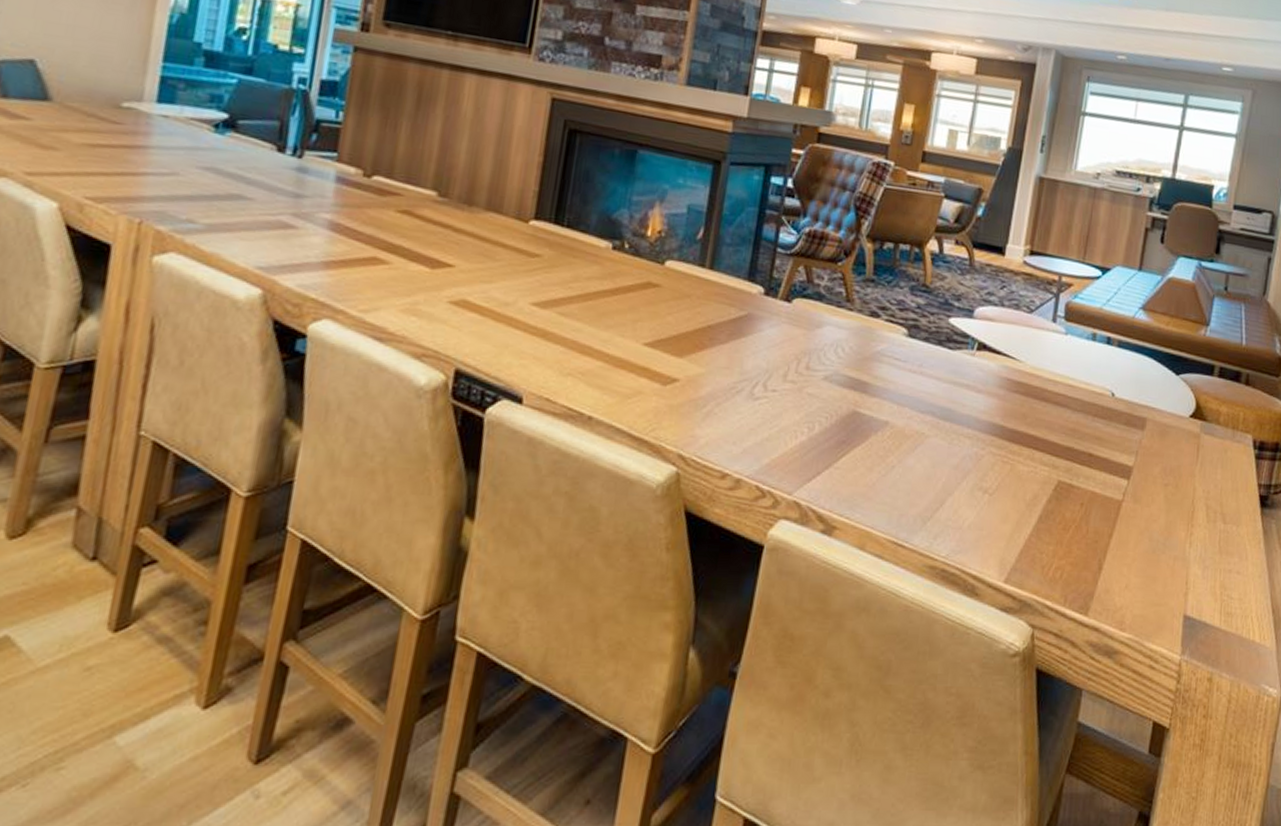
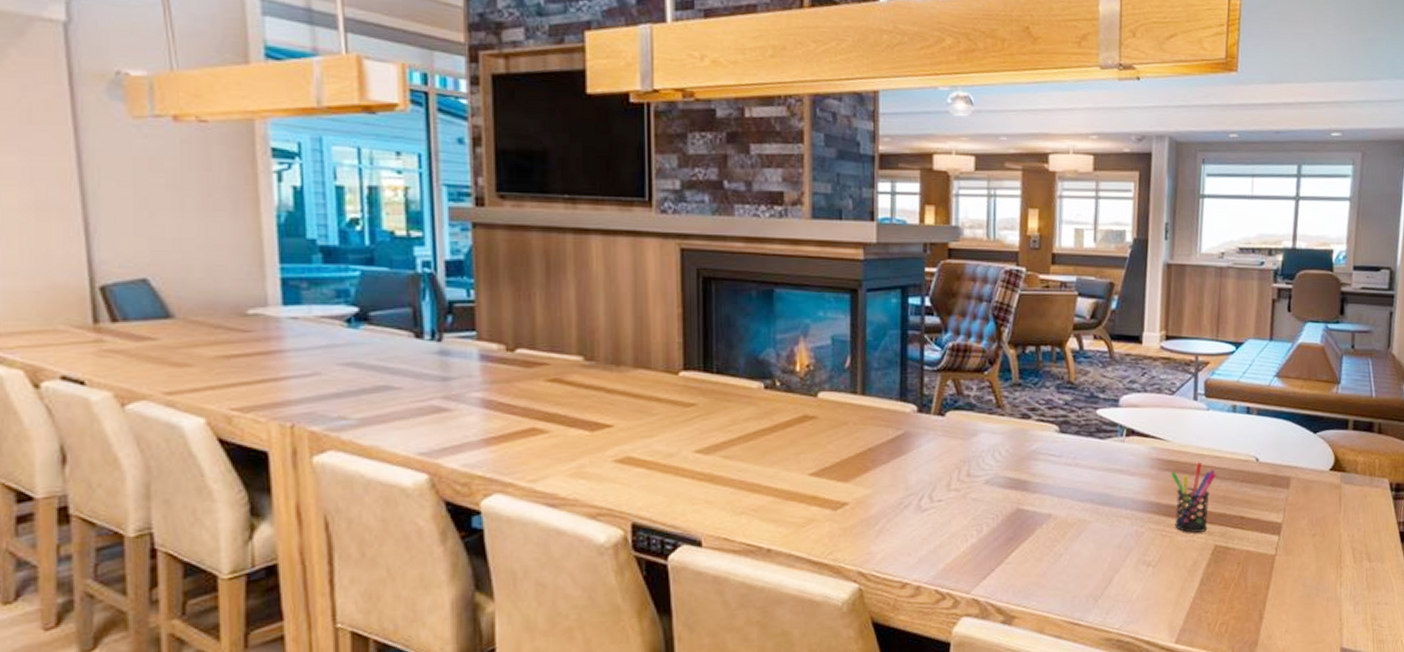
pen holder: none [1018,388,1067,465] -> present [1170,461,1216,533]

